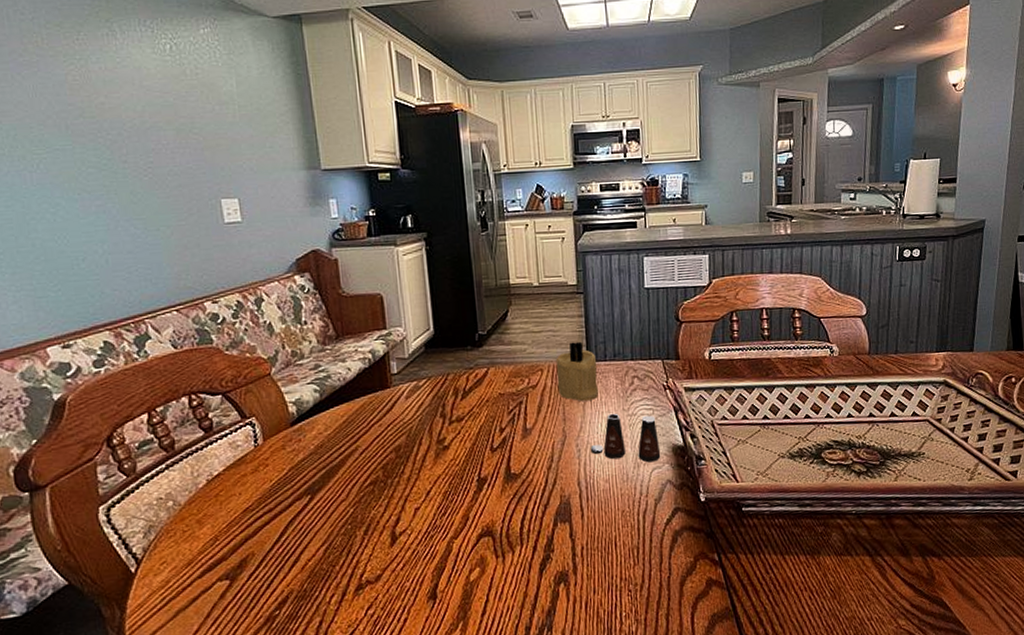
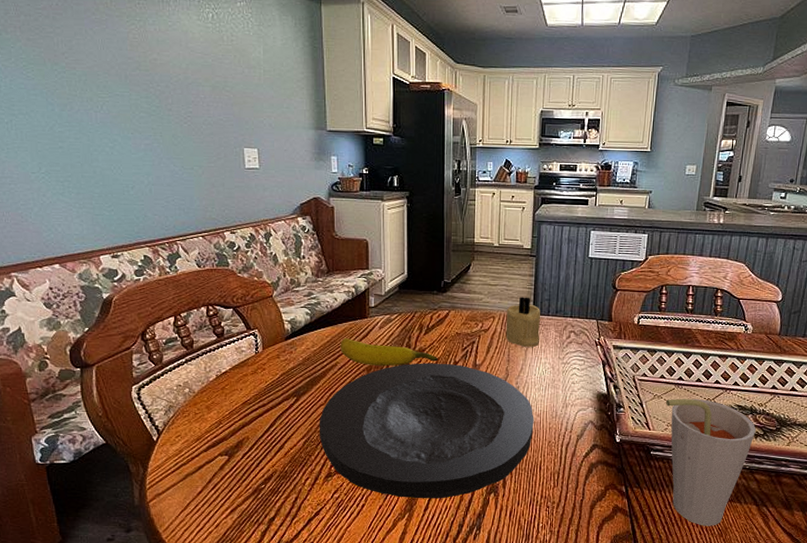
plate: none [341,431,603,604] -> present [319,363,534,499]
banana: none [359,414,481,445] -> present [340,337,439,366]
salt shaker: present [590,413,661,463] -> none [527,360,587,404]
cup: none [752,438,858,589] -> present [666,399,756,526]

